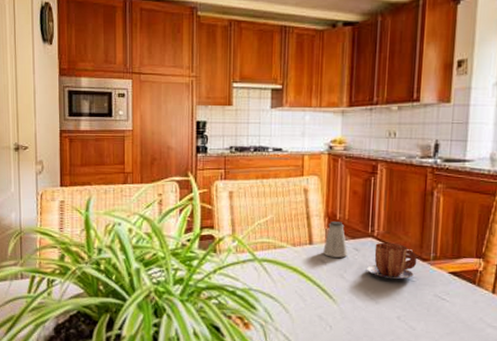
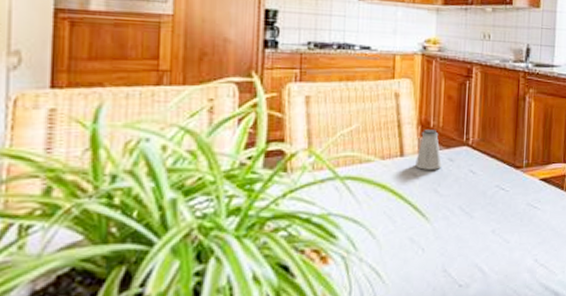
mug: present [367,242,418,280] -> none [462,151,511,191]

